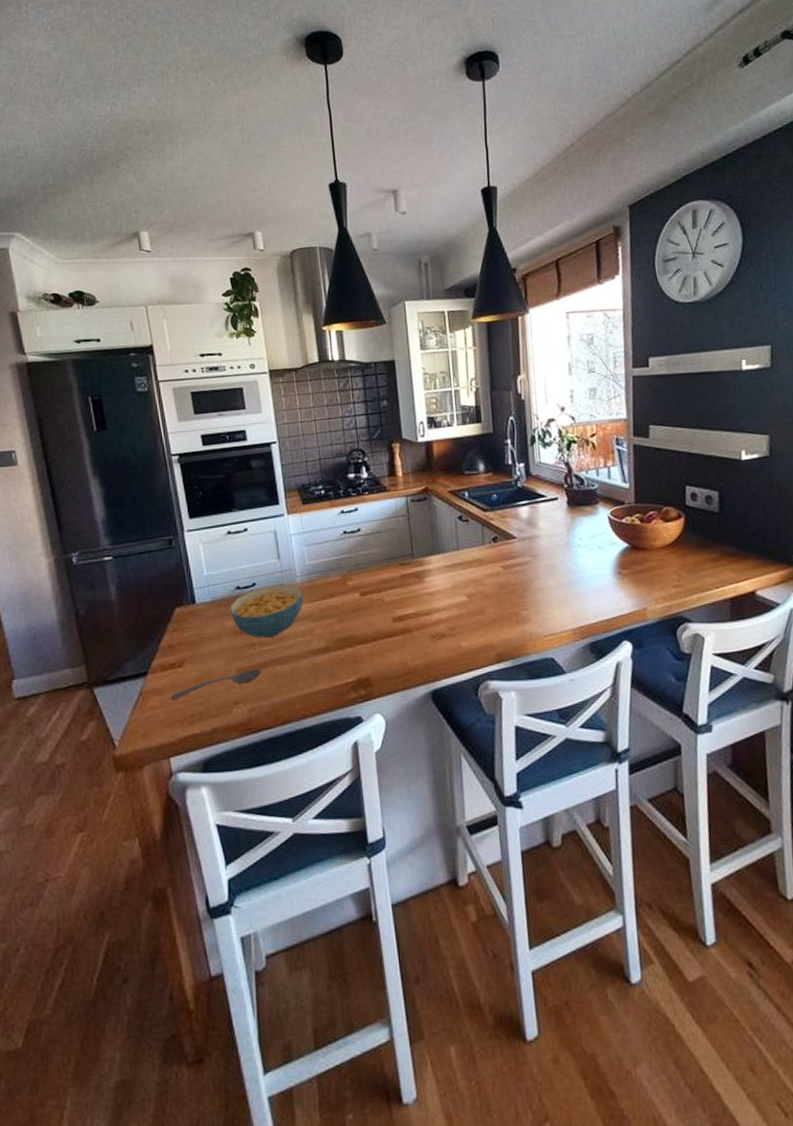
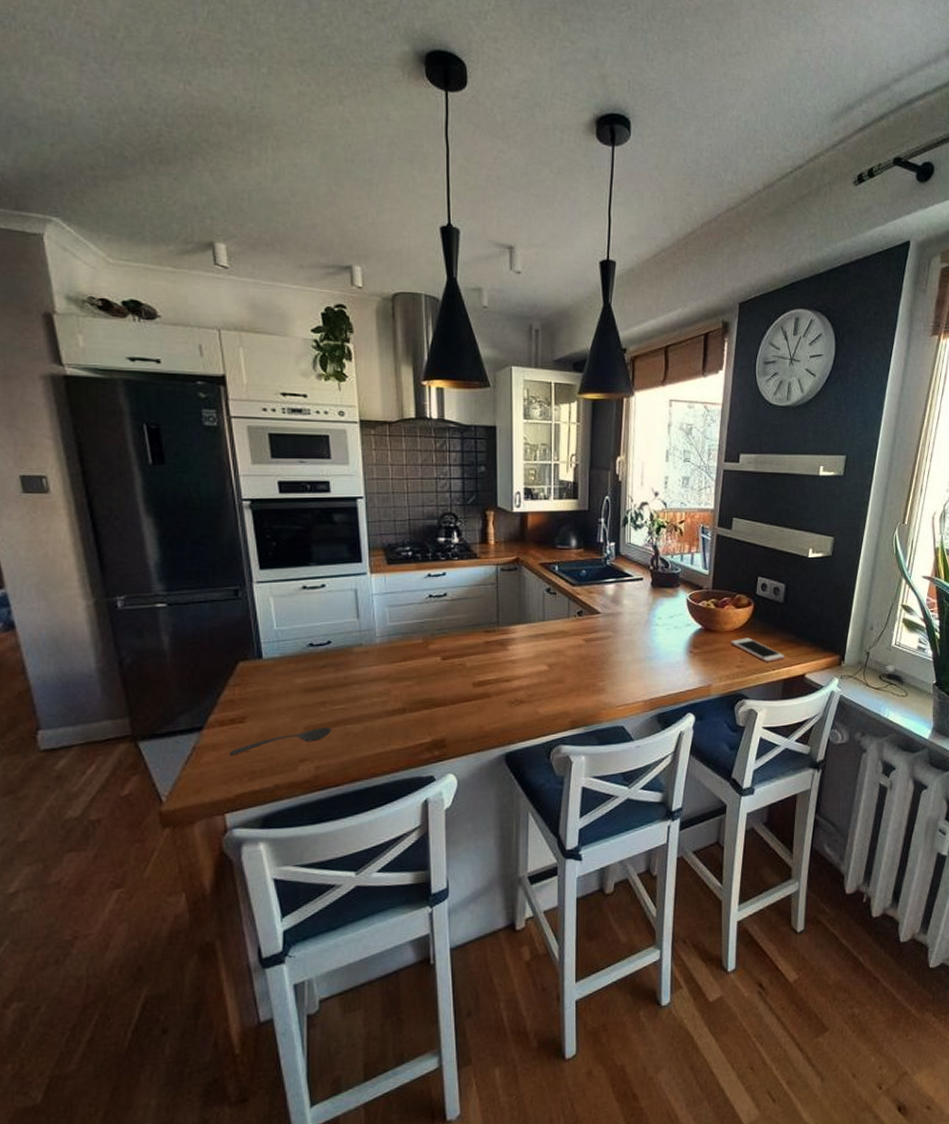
cereal bowl: present [229,585,304,638] -> none [300,645,382,697]
cell phone: none [663,553,728,581] -> present [731,637,784,663]

